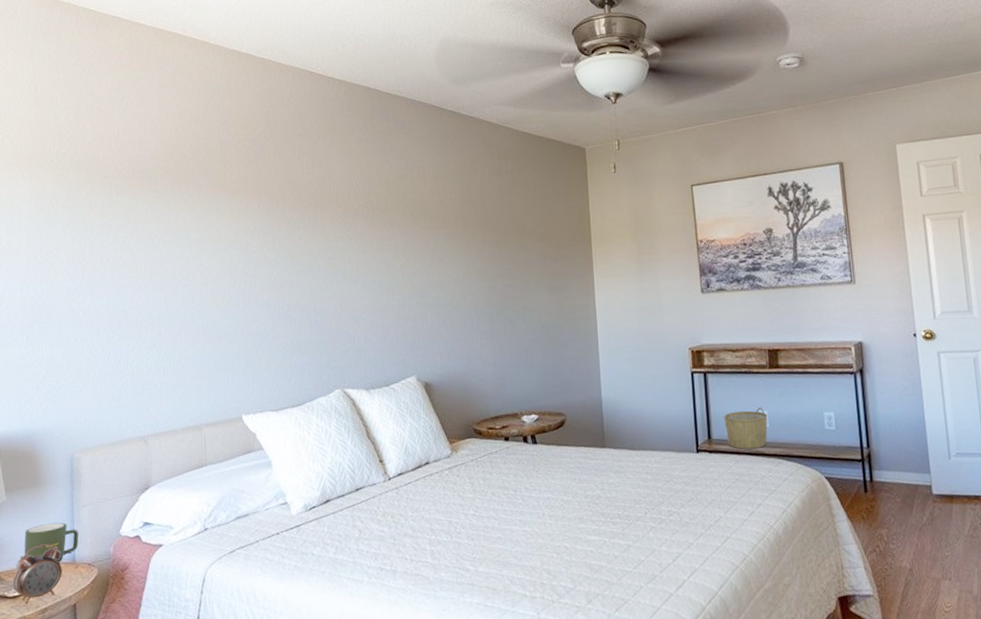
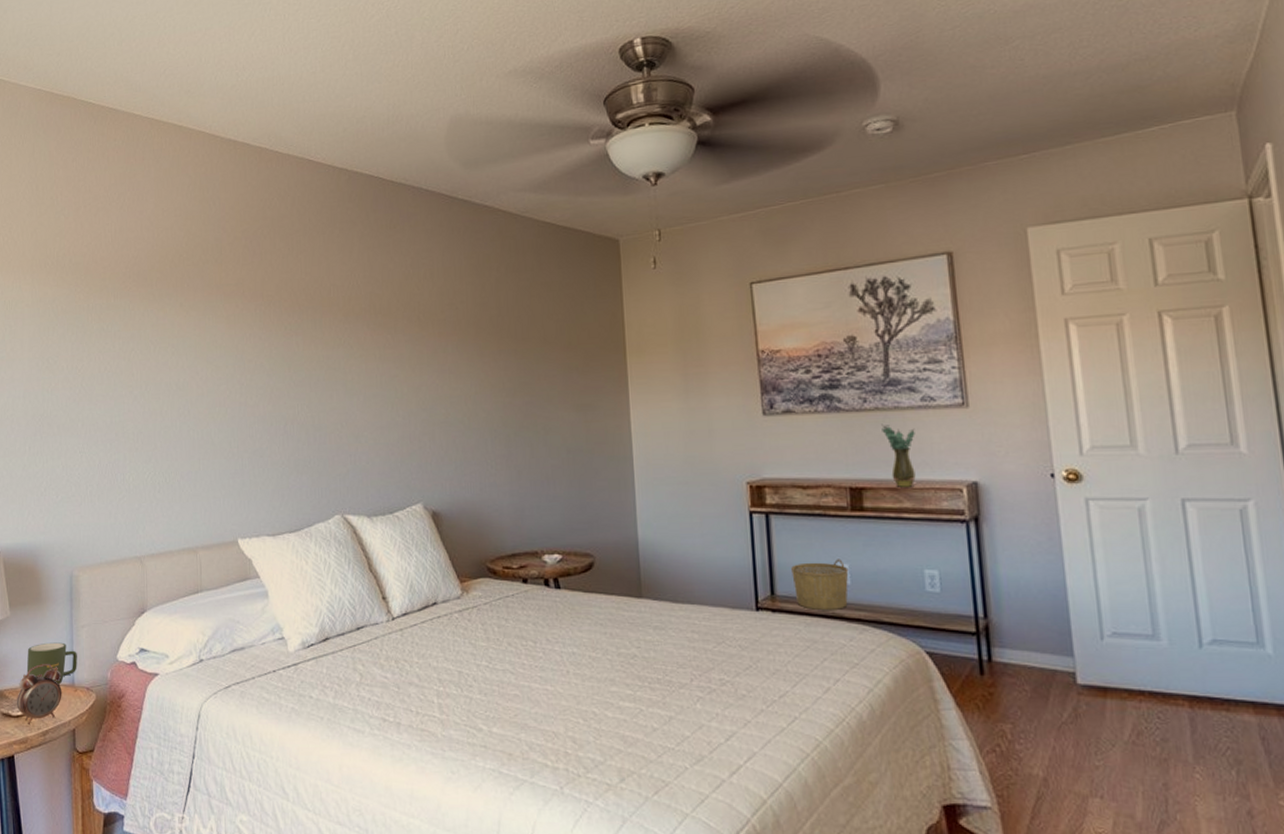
vase: none [792,298,817,348] -> present [881,424,916,487]

